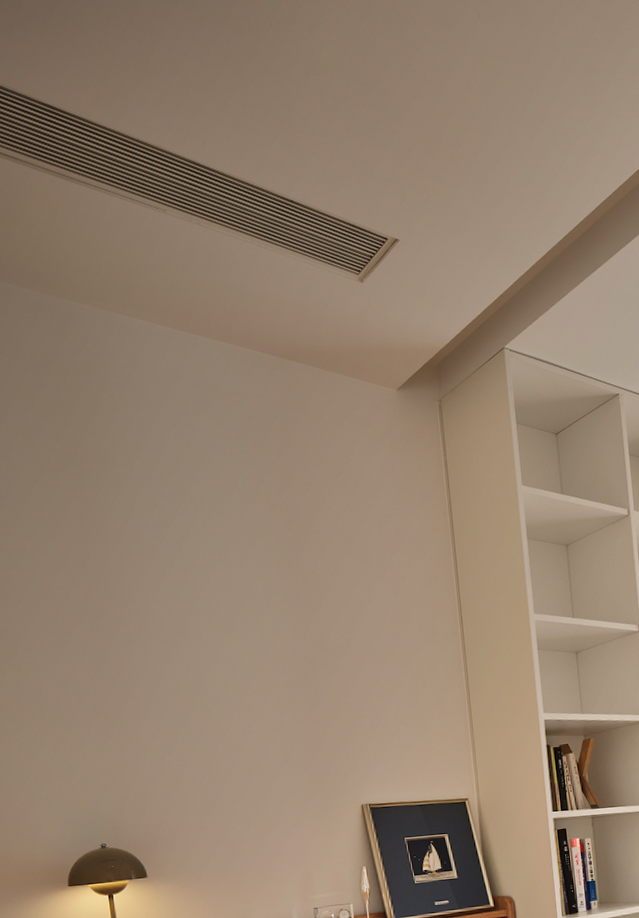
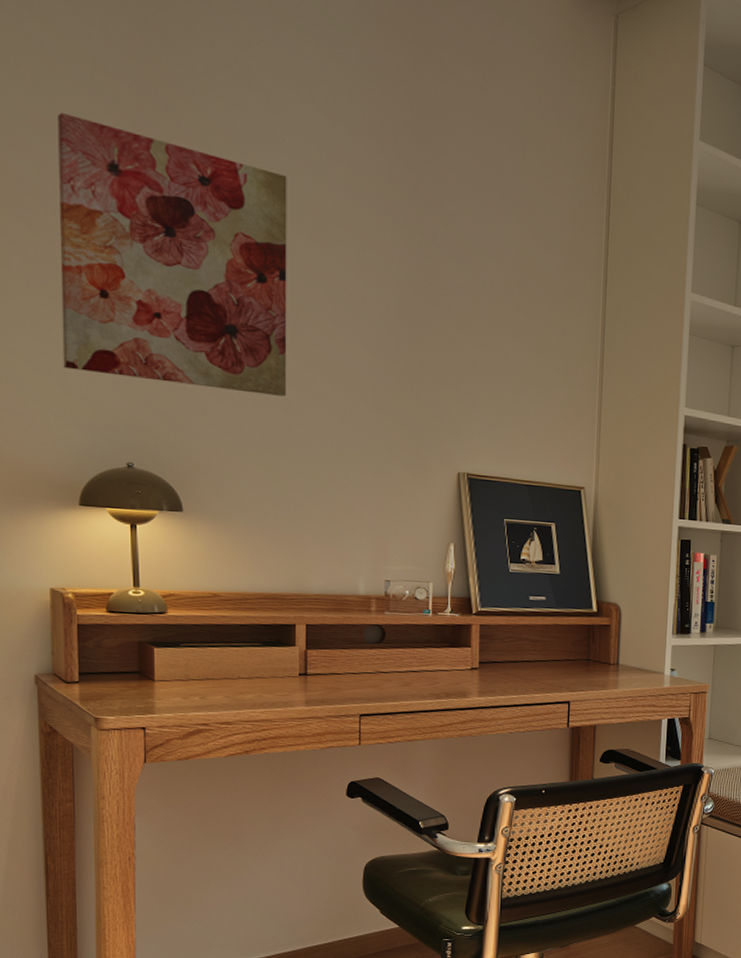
wall art: none [24,574,218,777] -> present [57,112,287,397]

